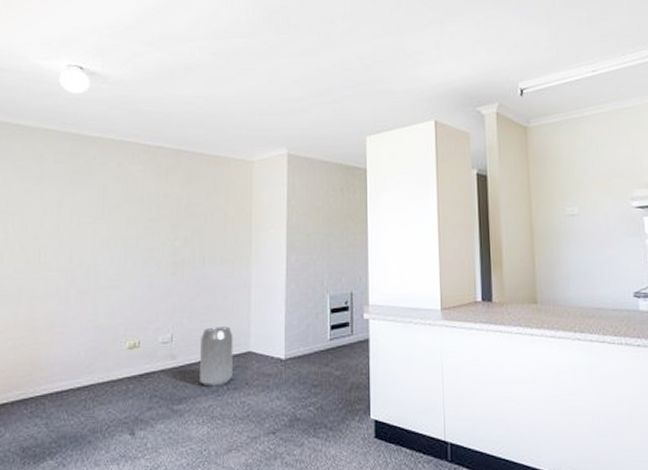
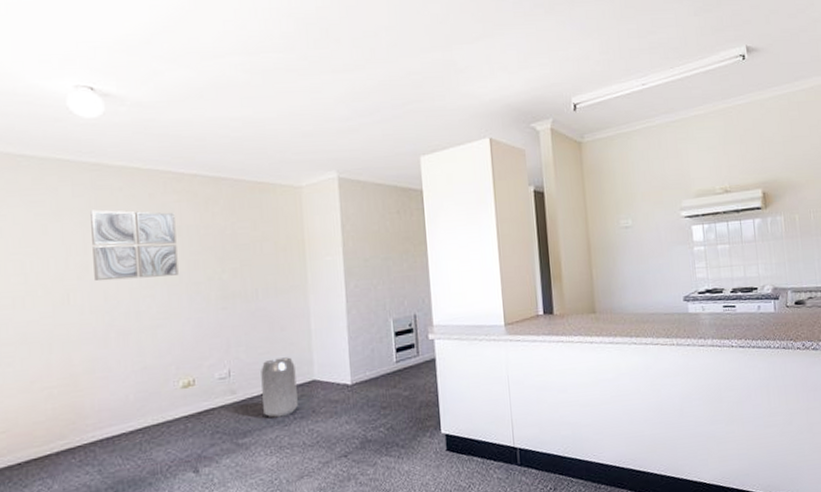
wall art: none [64,176,138,242] -> present [90,210,179,282]

